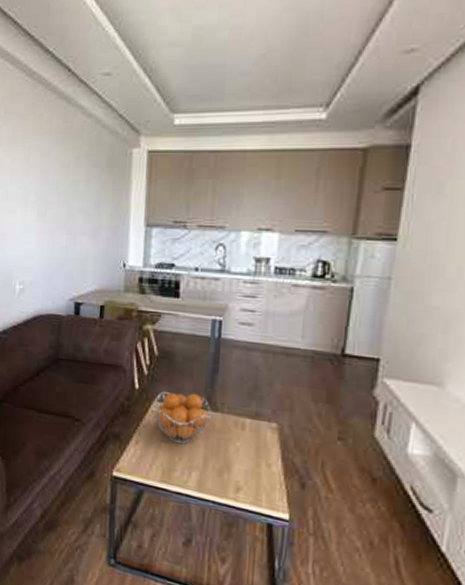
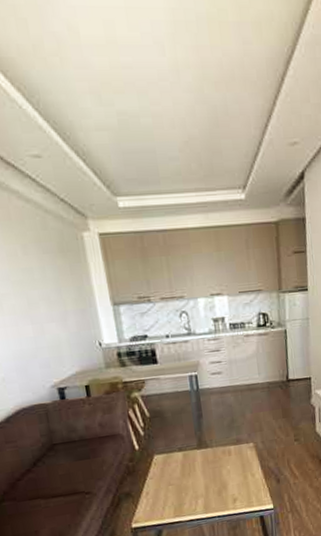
fruit basket: present [152,392,211,445] -> none [154,438,204,483]

